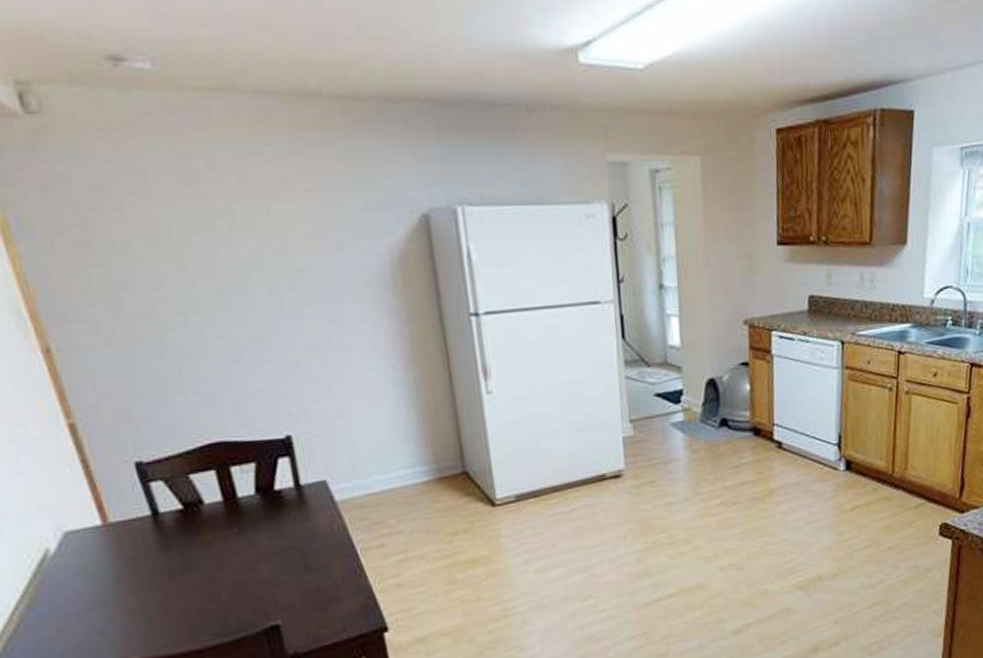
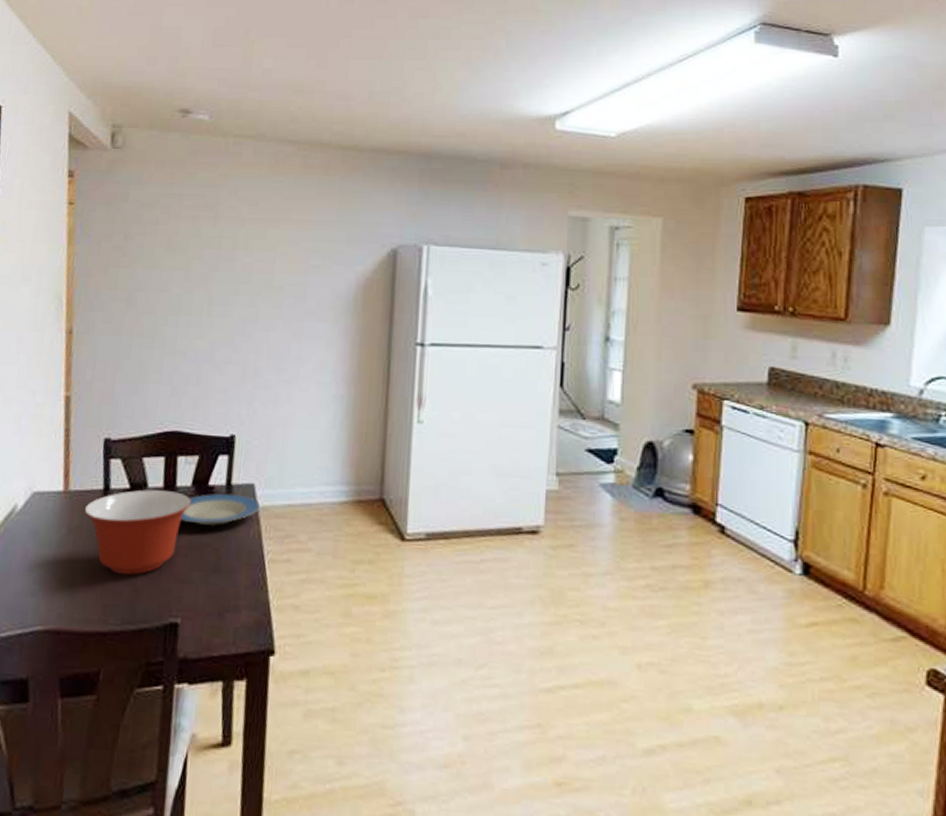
mixing bowl: none [134,502,261,594] -> present [84,489,192,575]
plate: none [252,493,339,531] -> present [180,493,261,527]

